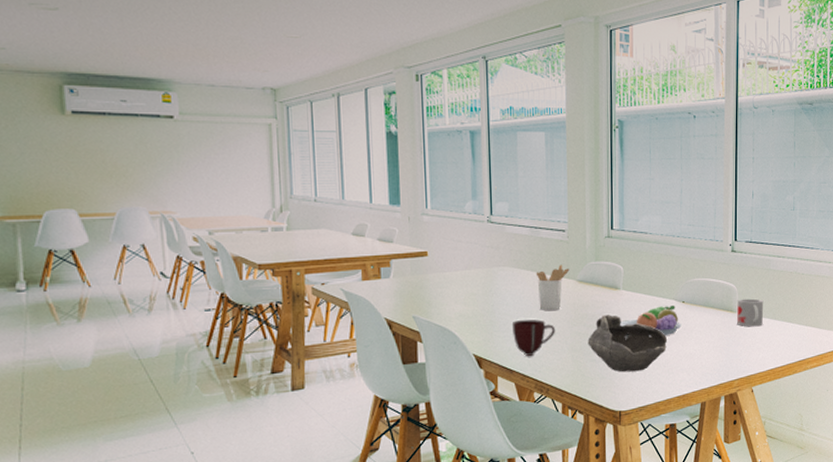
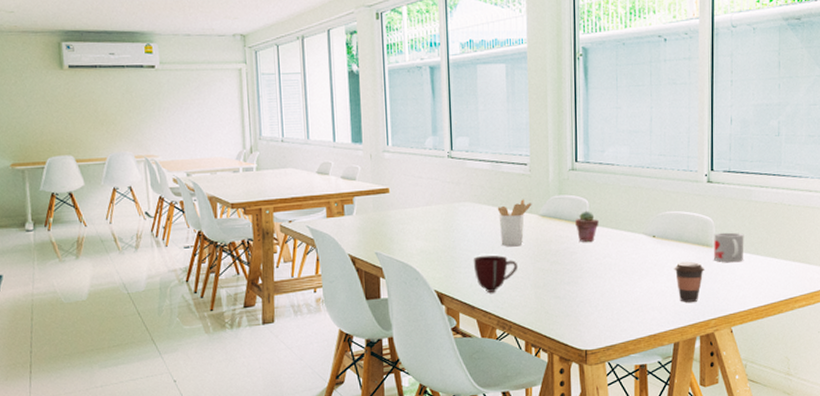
bowl: present [587,315,667,372] -> none [551,250,636,310]
potted succulent: none [611,277,633,307] -> present [575,210,599,242]
fruit bowl: present [620,305,682,336] -> none [585,240,652,273]
coffee cup: none [701,325,729,364] -> present [674,261,705,302]

